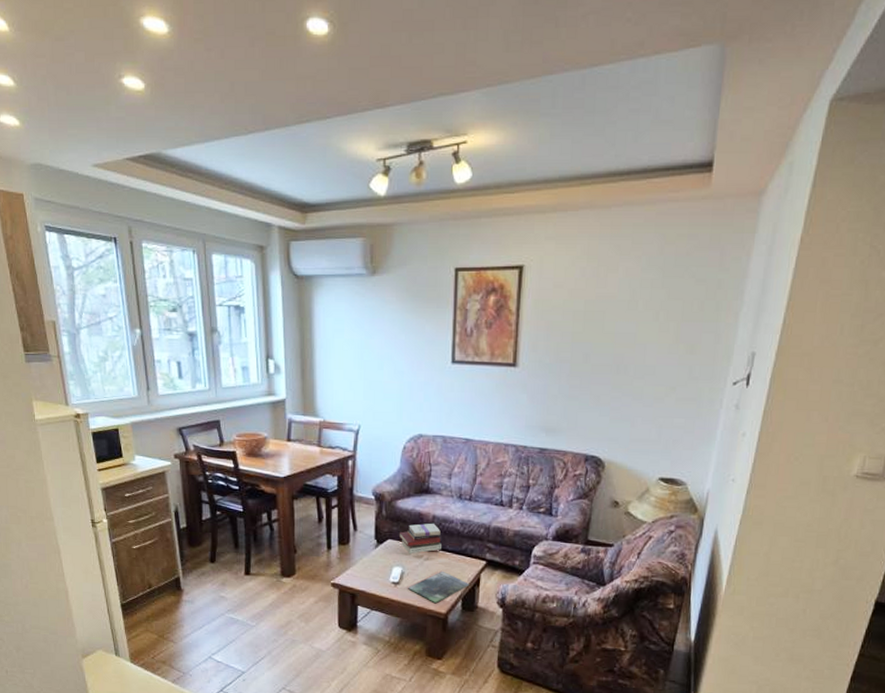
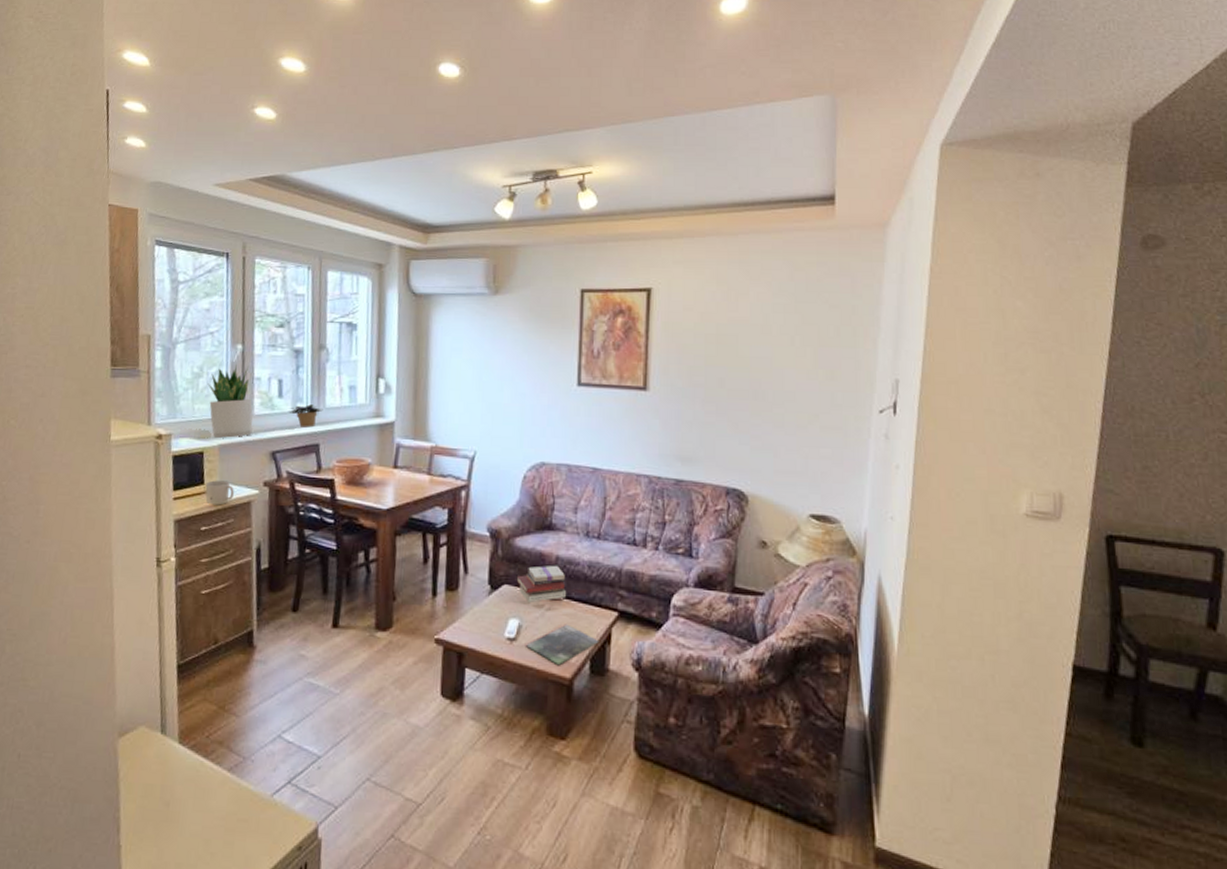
planter: none [114,348,159,416] -> present [208,365,253,438]
mug: none [124,453,150,475] -> present [205,480,234,506]
potted flower: none [189,384,220,406] -> present [288,404,323,428]

